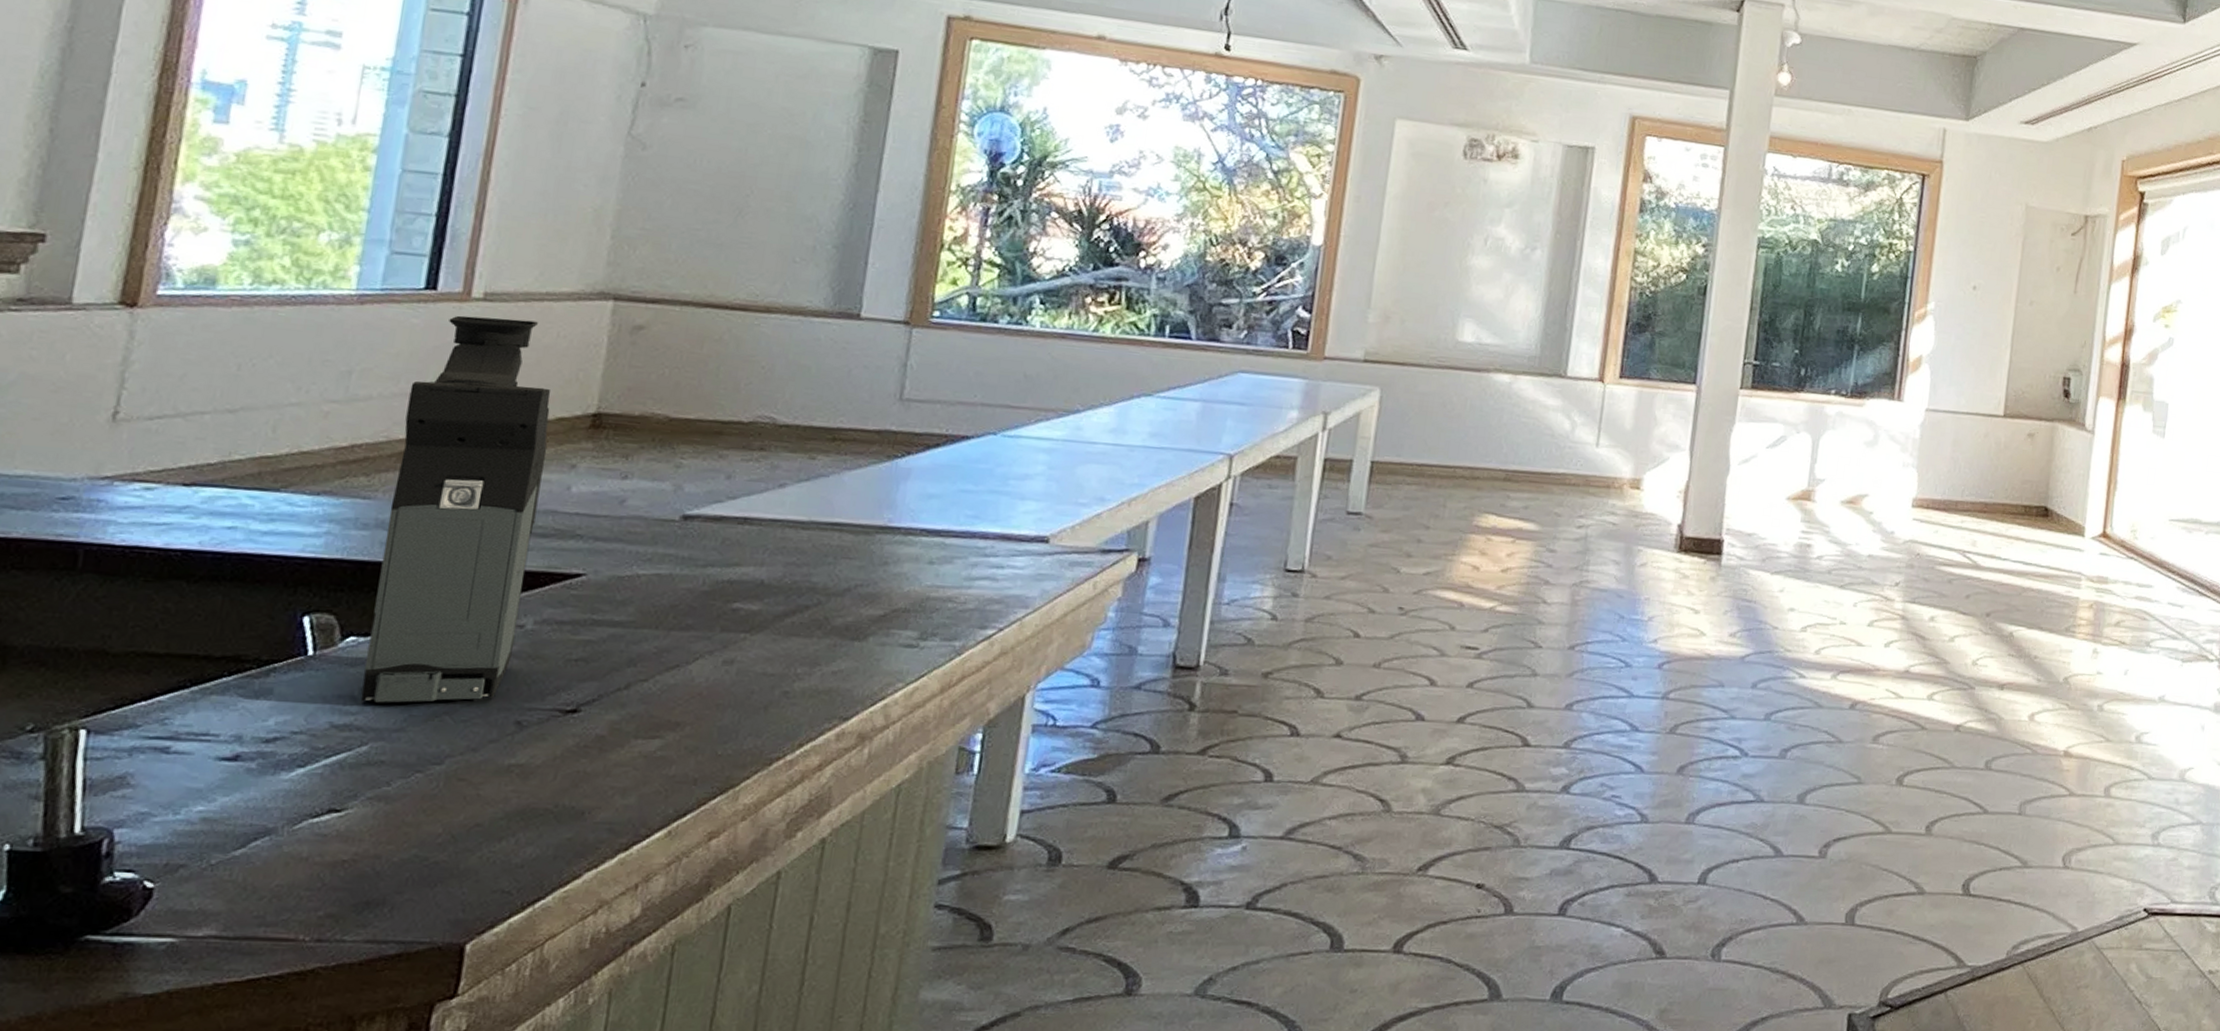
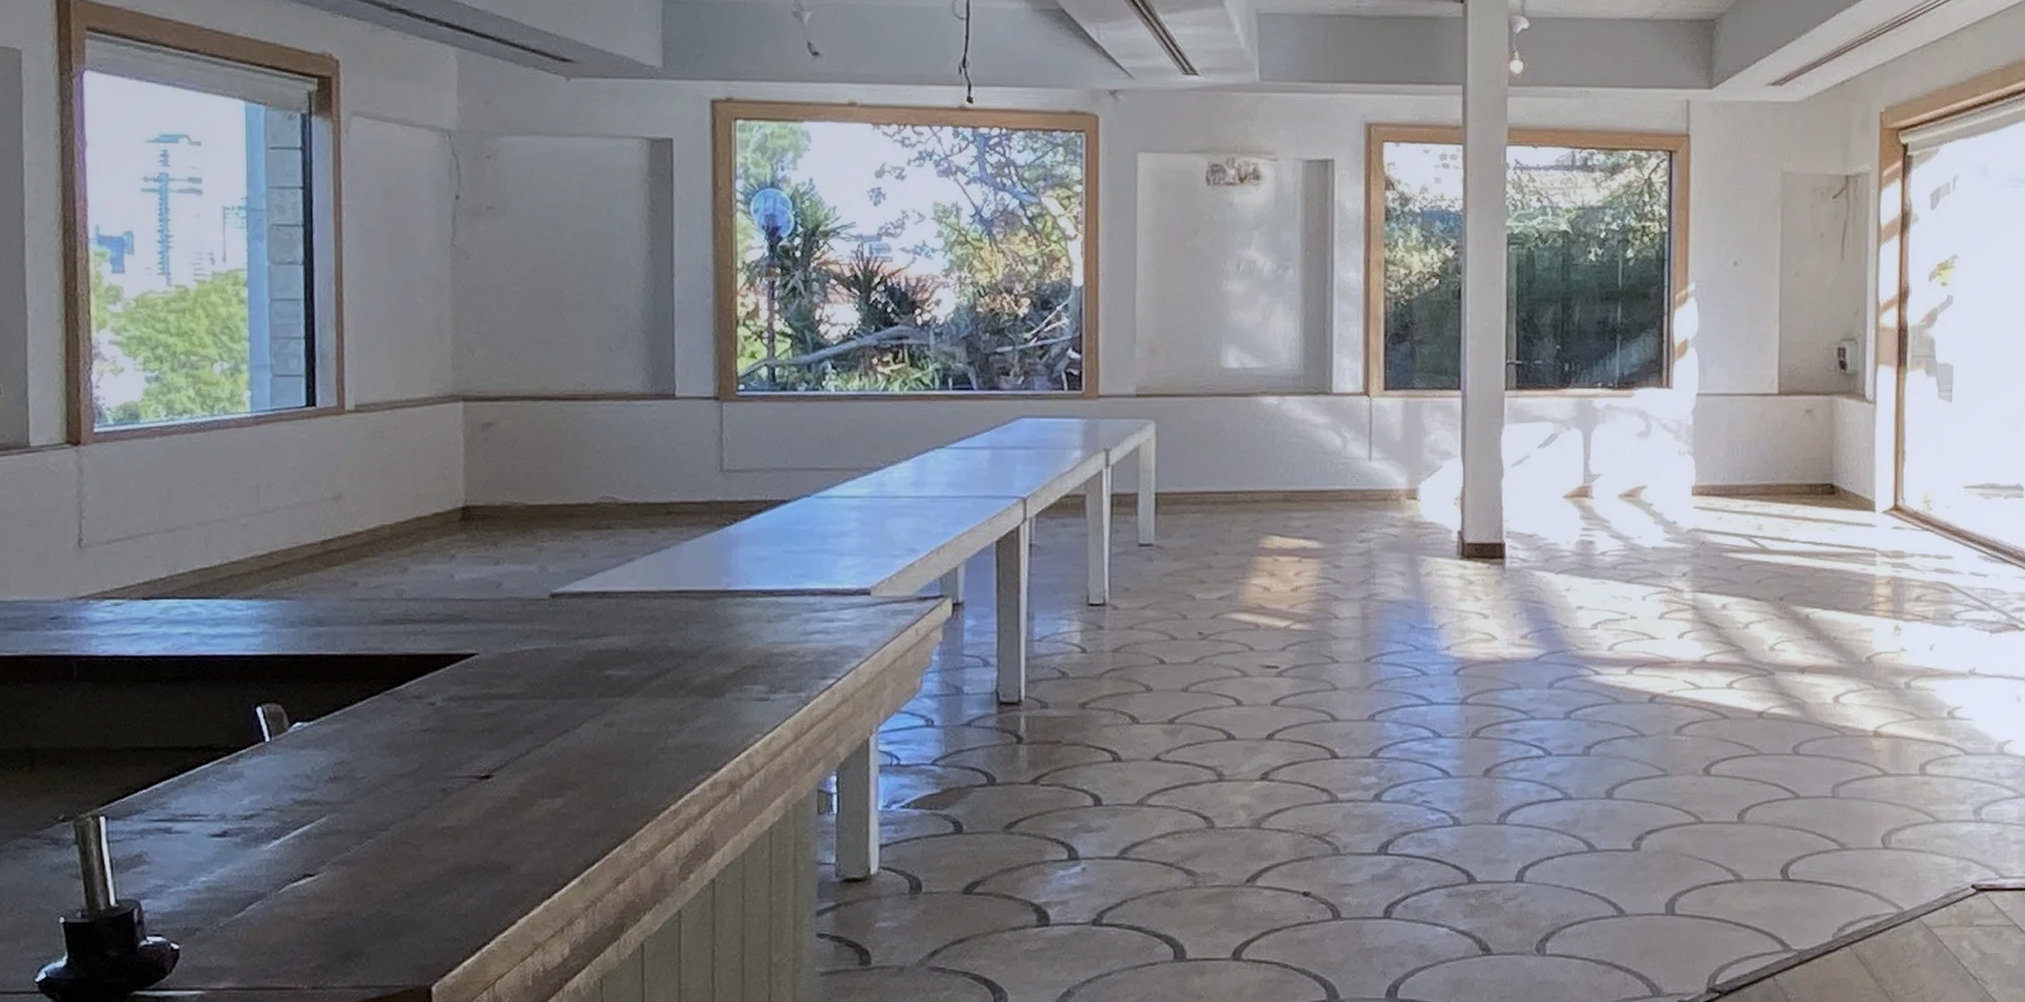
coffee maker: present [360,315,551,703] -> none [309,426,430,779]

